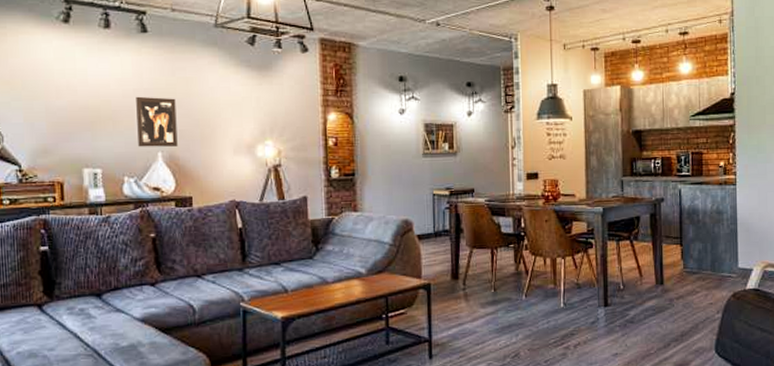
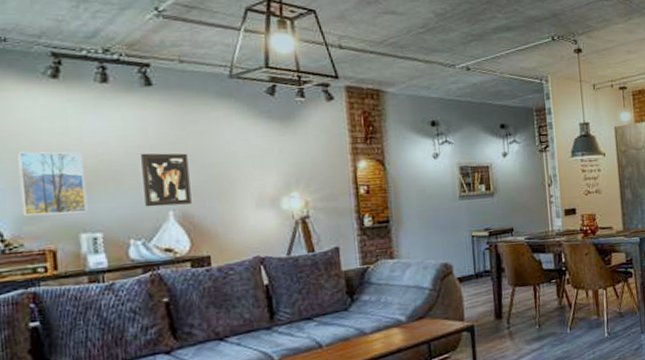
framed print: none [34,90,90,150] -> present [17,151,88,216]

